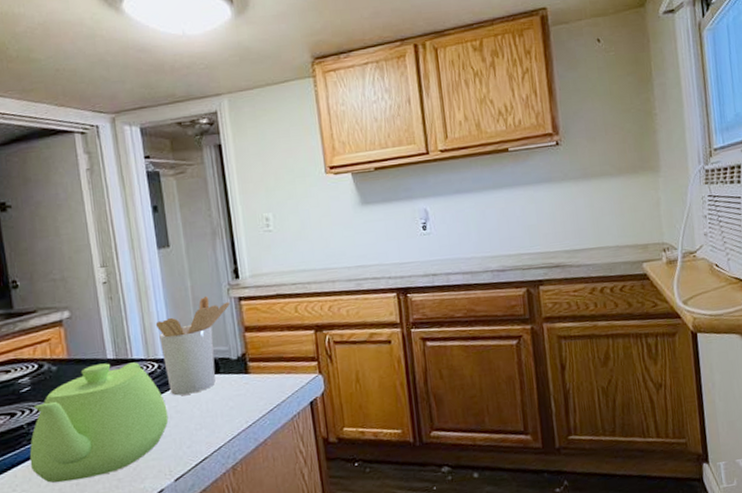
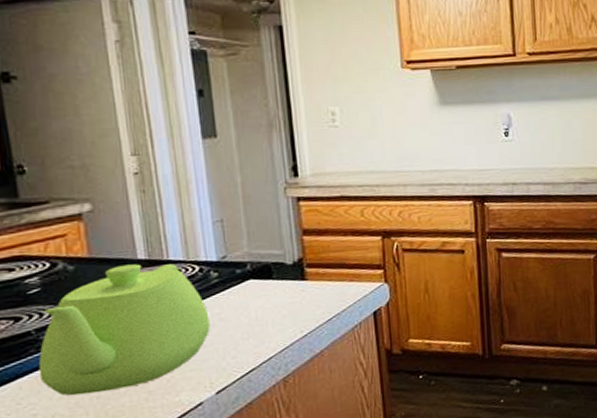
utensil holder: present [155,295,230,396] -> none [197,194,287,302]

